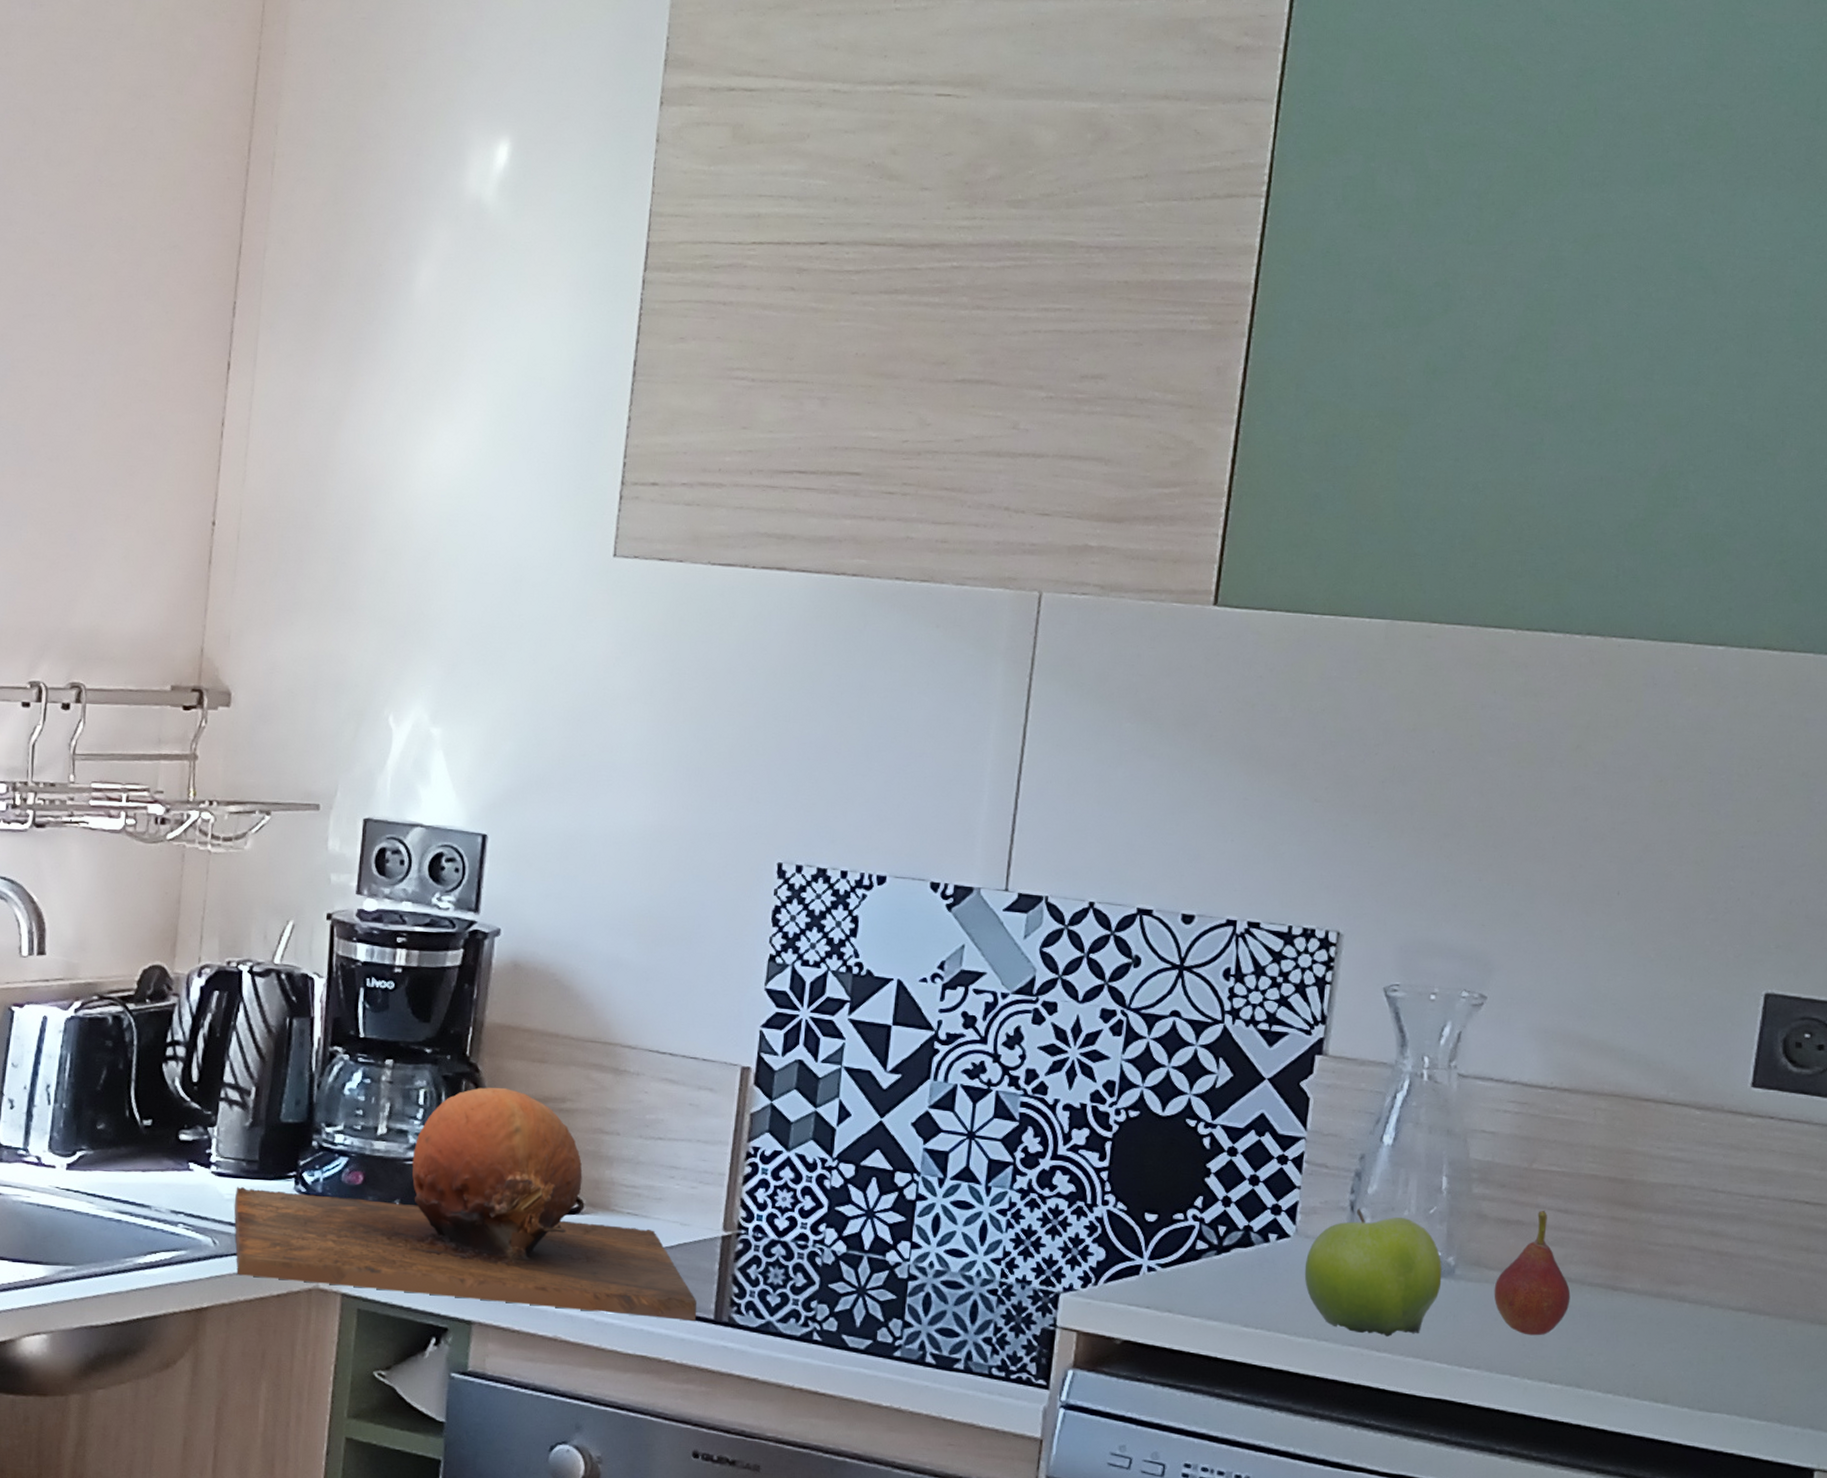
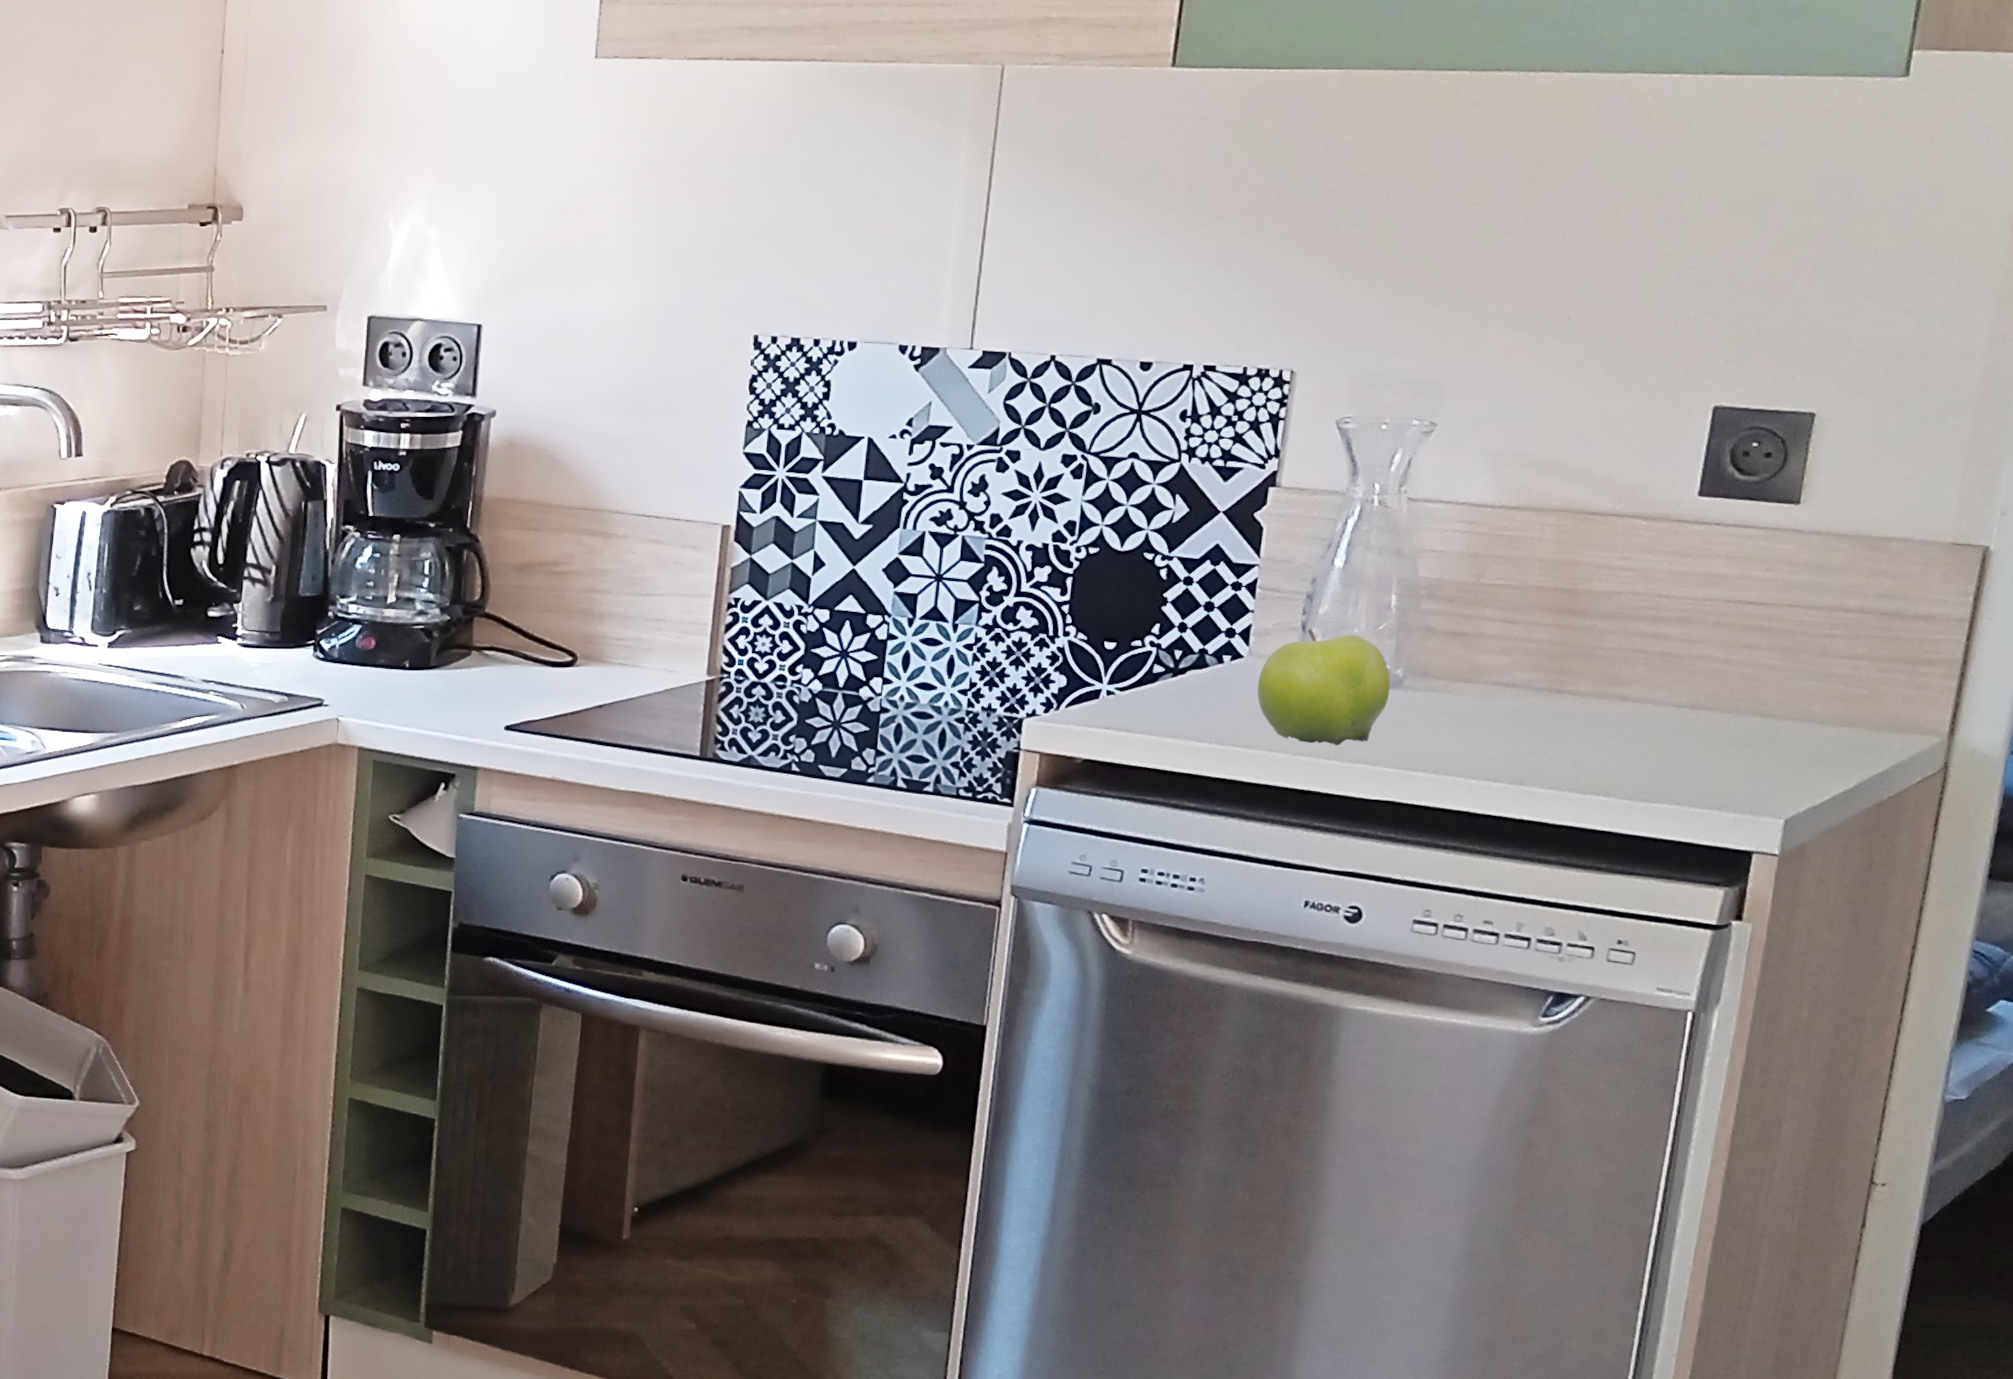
chopping board: present [234,1087,697,1321] -> none [259,555,684,758]
fruit: present [1494,1210,1571,1336] -> none [1440,621,1516,739]

